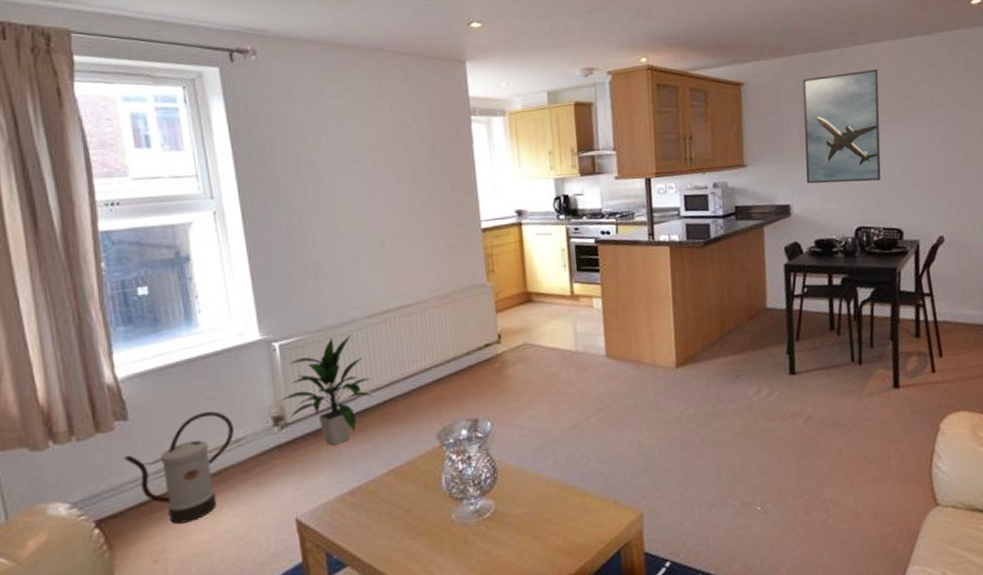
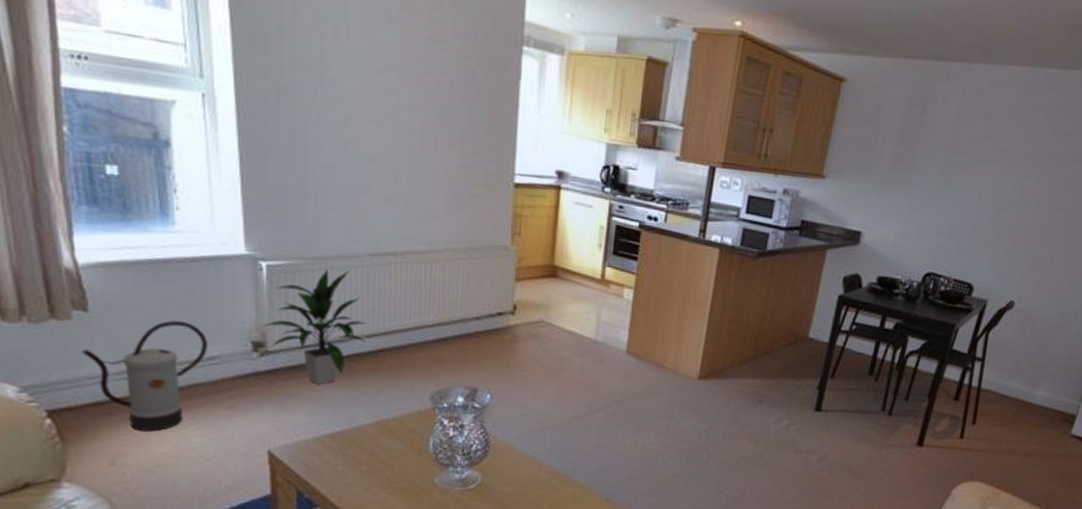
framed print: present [802,69,881,184] -> none [886,90,1000,226]

